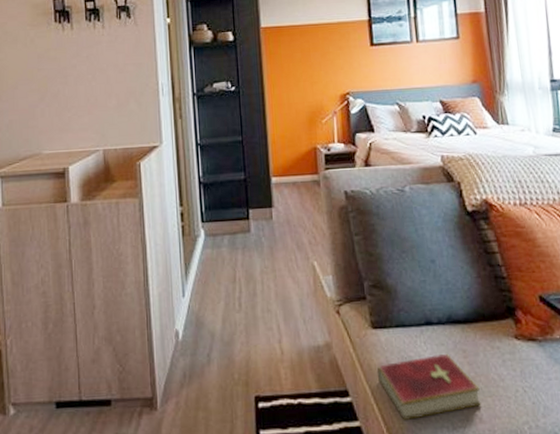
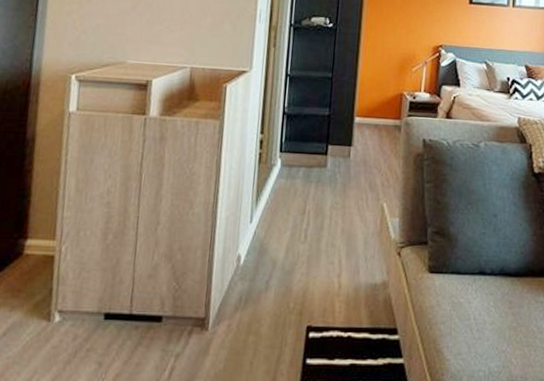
hardcover book: present [376,353,481,420] -> none [426,302,519,361]

